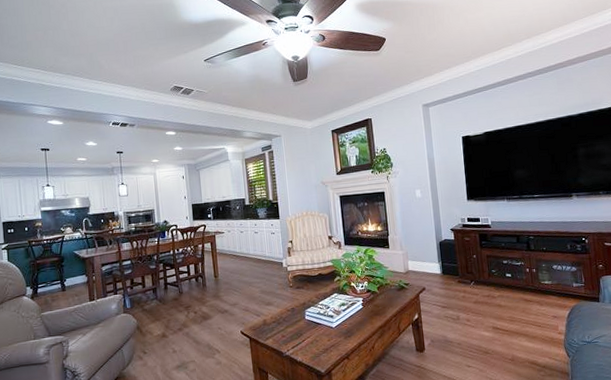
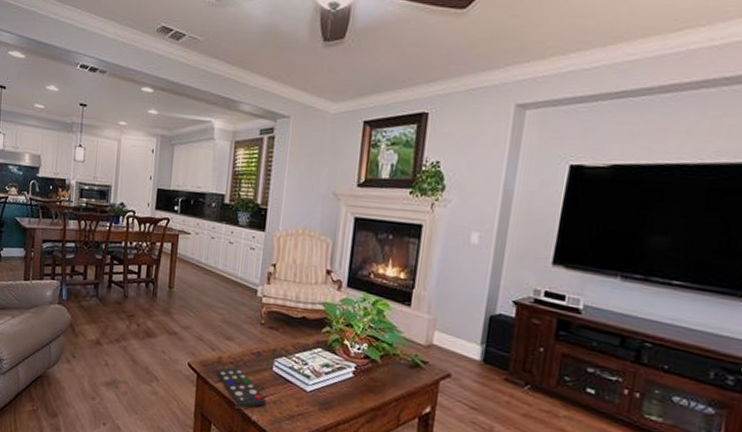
remote control: none [264,324,306,355] -> present [216,367,267,409]

